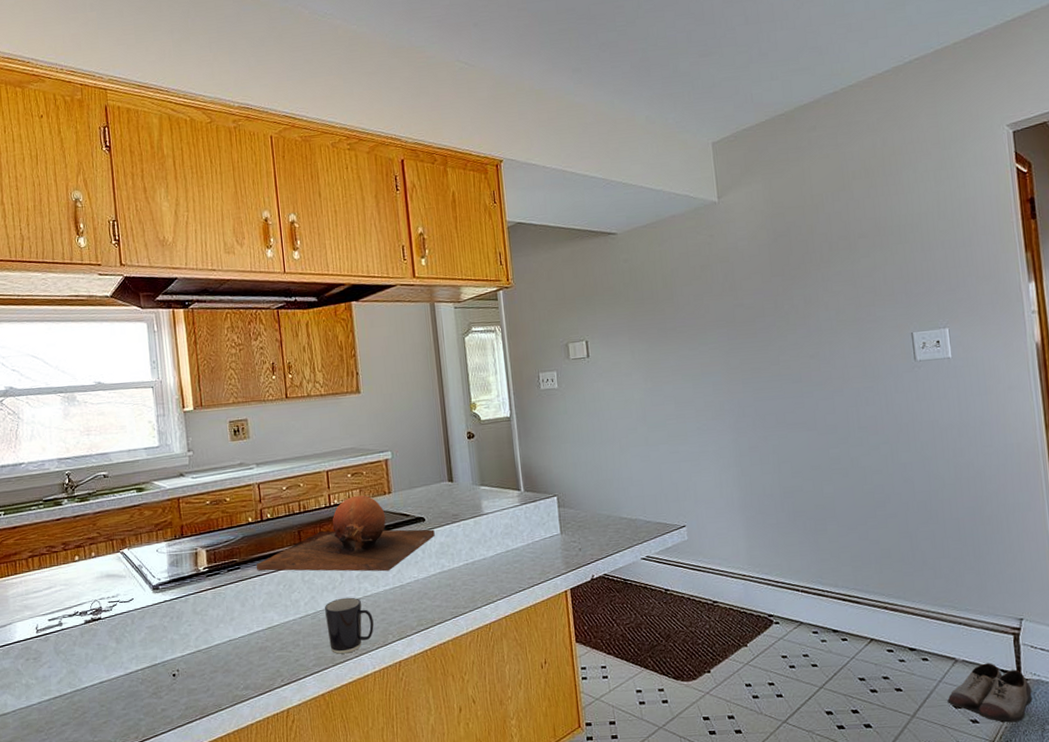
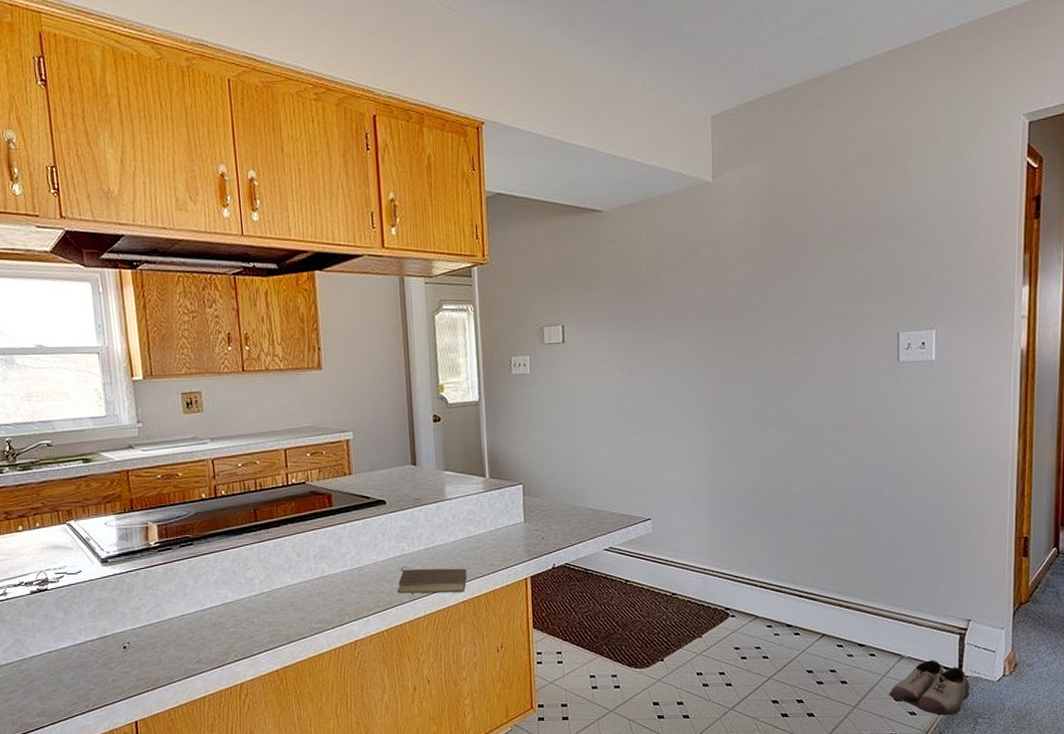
chopping board: present [256,495,435,572] -> none [209,475,396,553]
mug: present [324,597,374,654] -> none [279,577,330,632]
book: none [438,582,508,611] -> present [397,565,467,594]

